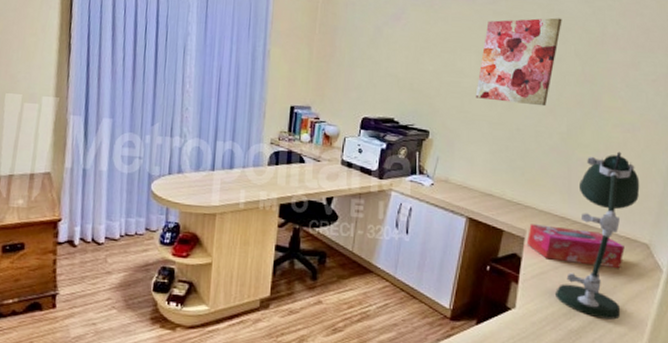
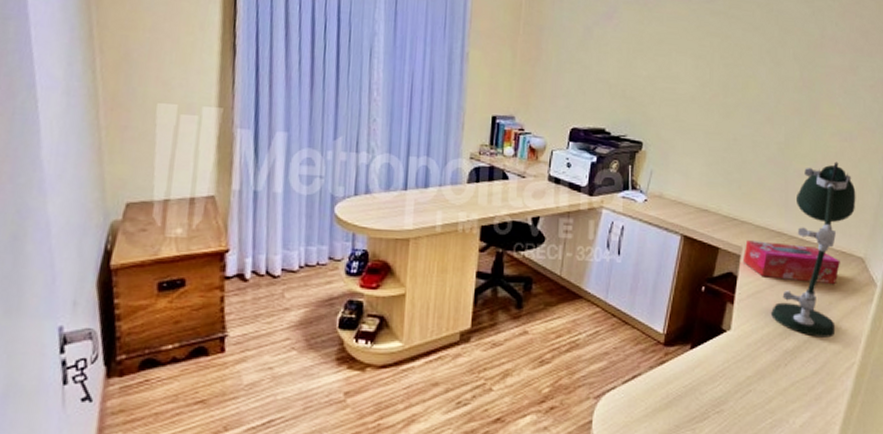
wall art: present [475,18,562,107] -> none [691,18,781,115]

